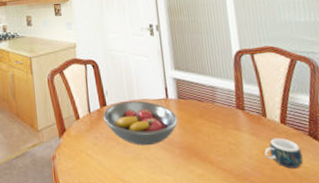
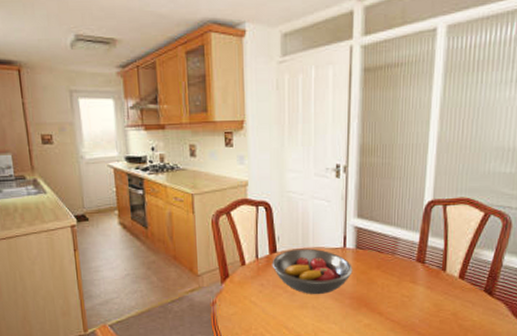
mug: present [264,138,303,169] -> none [436,292,473,321]

